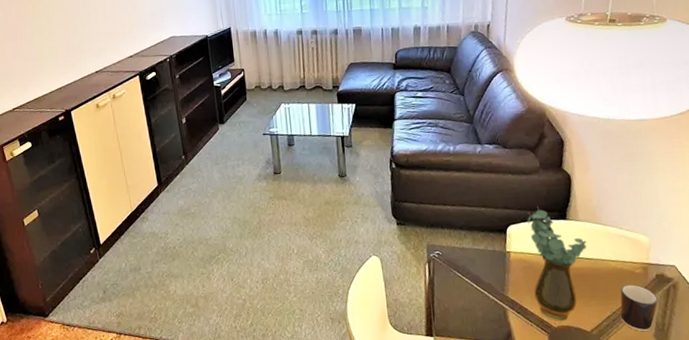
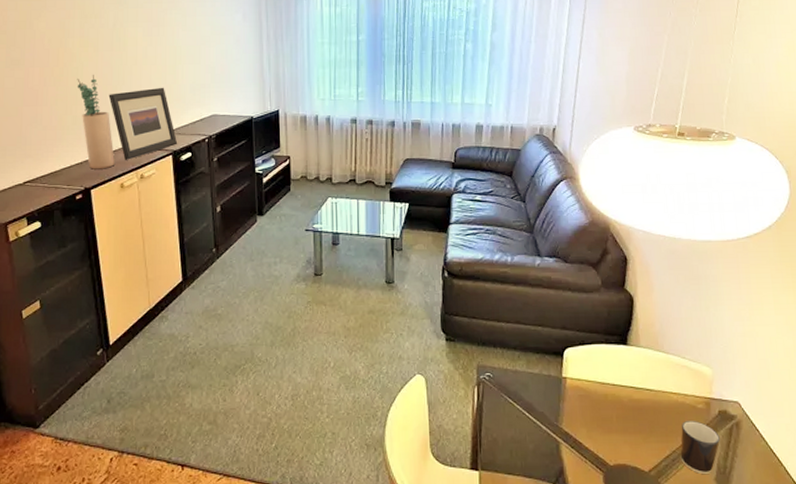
vase: none [49,9,89,94] -> present [77,75,114,169]
picture frame: none [78,15,142,83] -> present [108,87,177,160]
vase: present [527,206,587,321] -> none [586,328,648,459]

